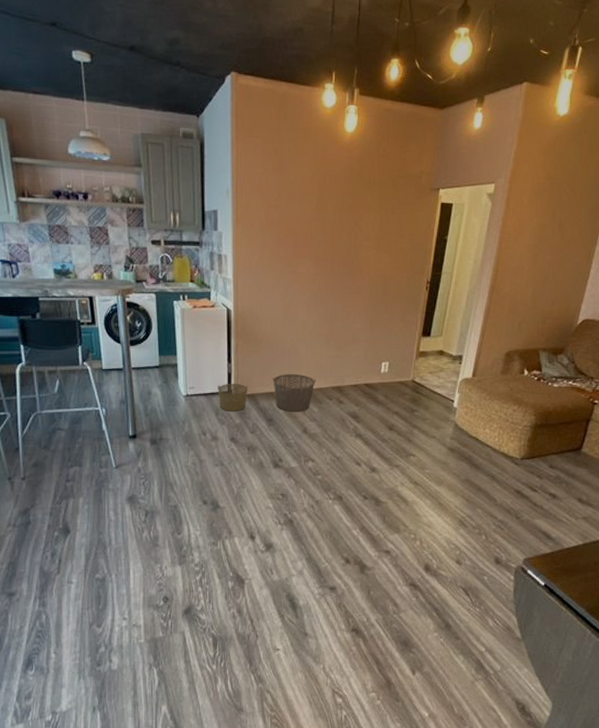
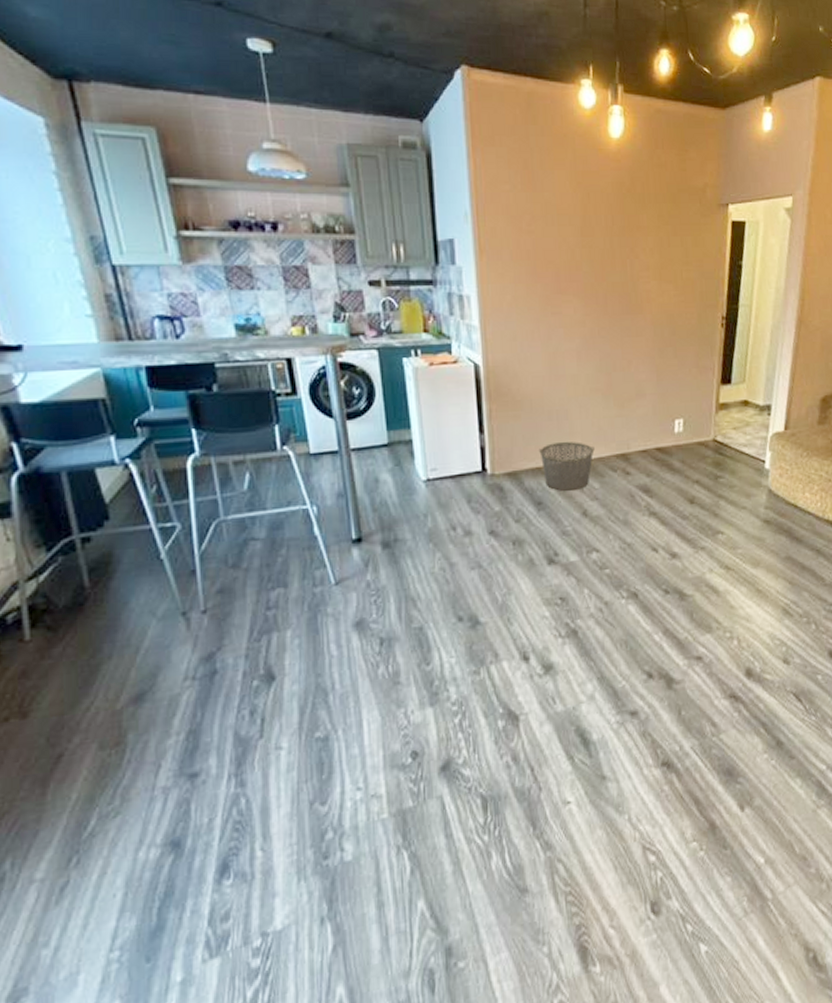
basket: present [217,383,249,412] -> none [468,459,509,497]

